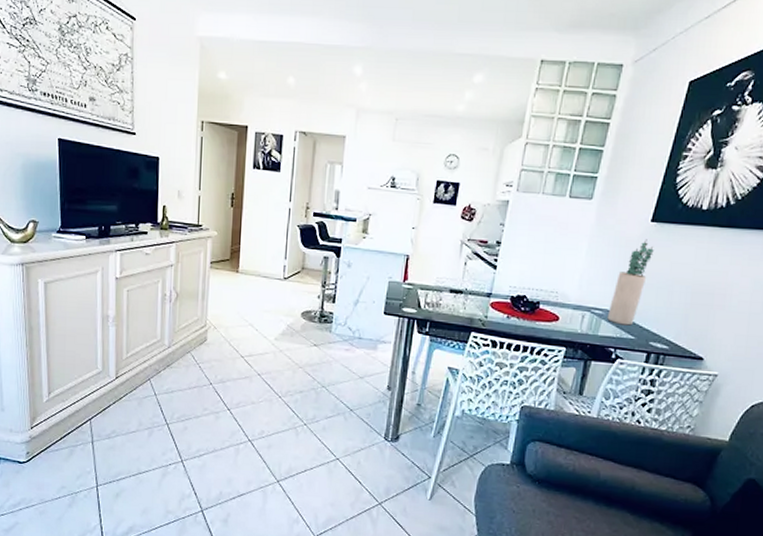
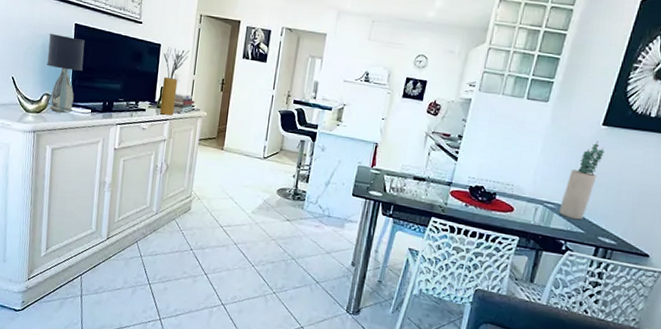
table lamp: none [29,150,73,241] -> present [47,33,85,113]
vase: none [163,160,192,237] -> present [159,47,190,116]
books: none [179,211,203,234] -> present [173,92,195,113]

